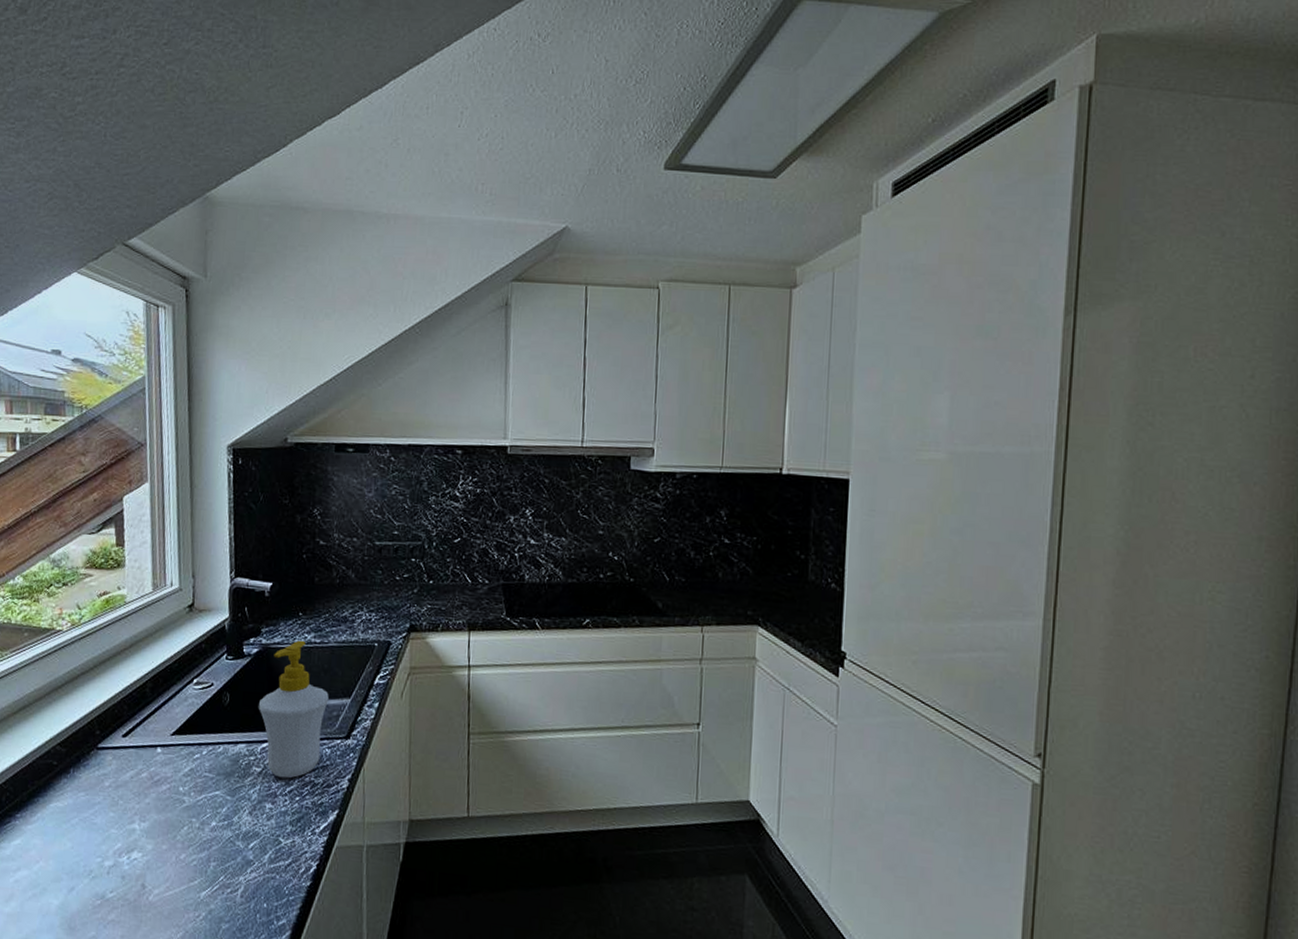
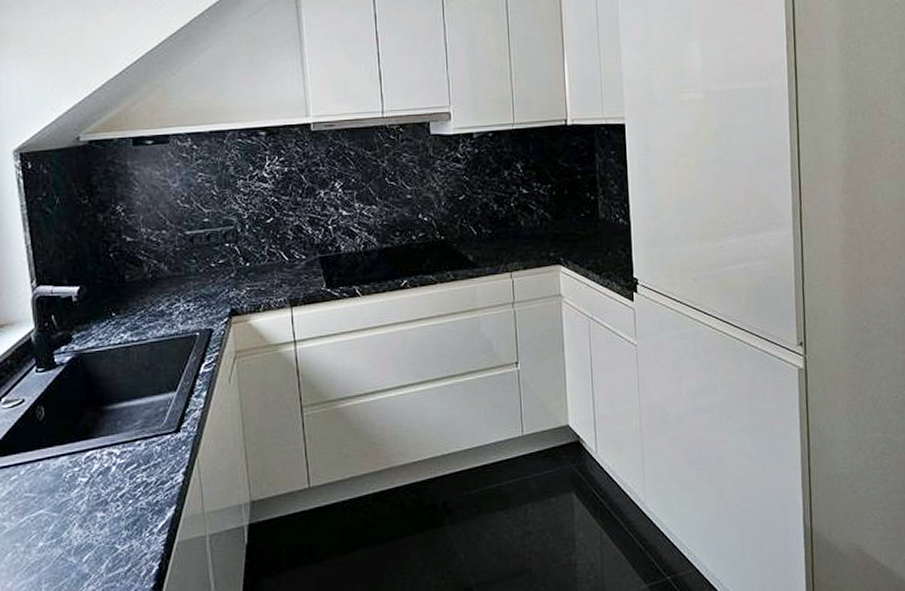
soap bottle: present [258,640,329,779] -> none [77,340,153,484]

